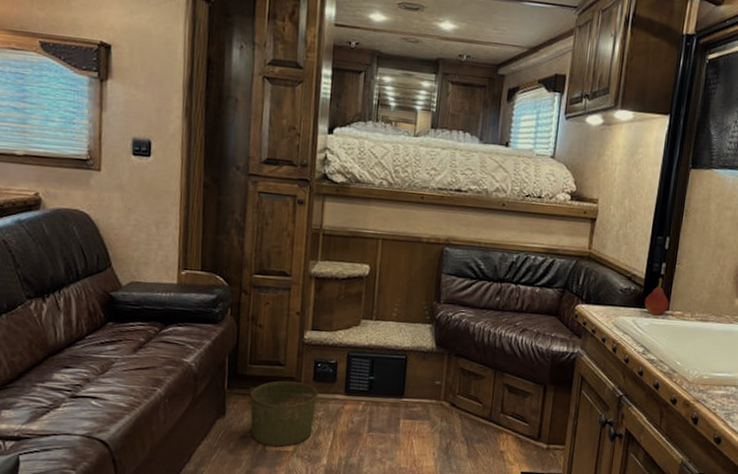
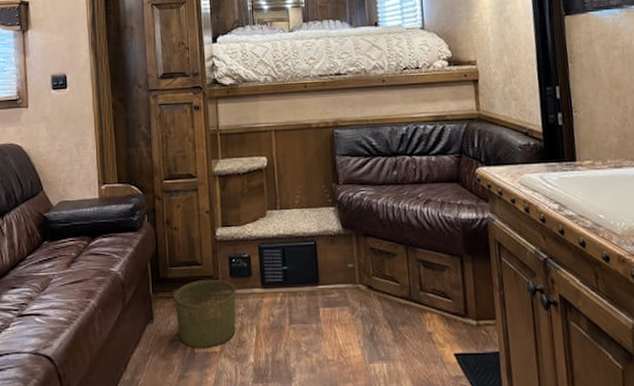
fruit: present [644,277,669,317] -> none [547,128,575,170]

